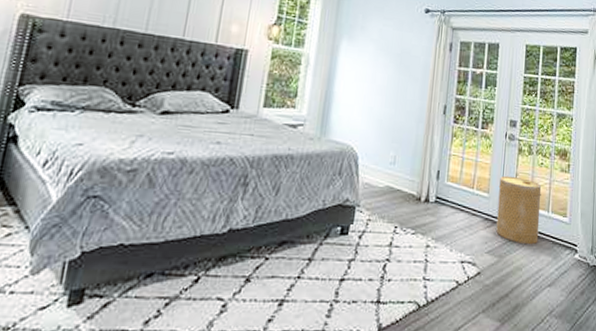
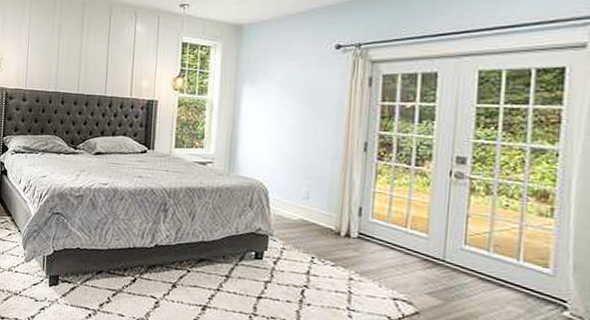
basket: present [495,175,542,244] -> none [438,216,507,293]

